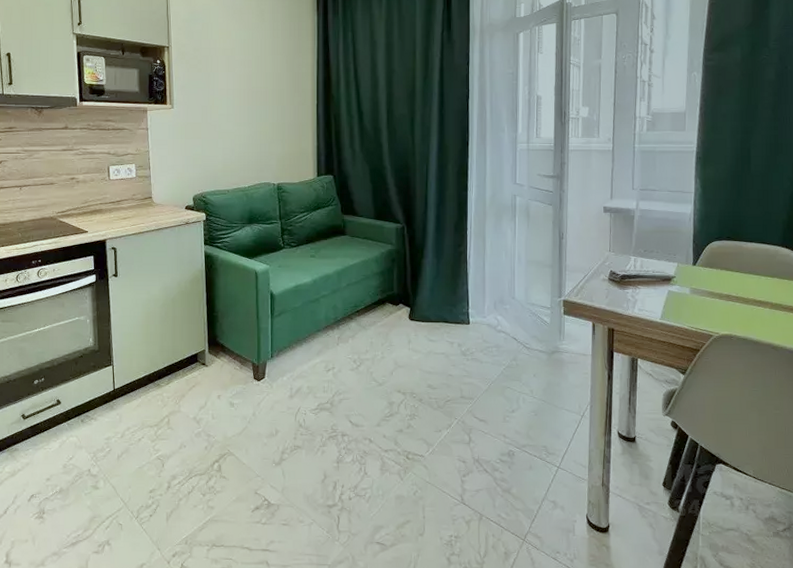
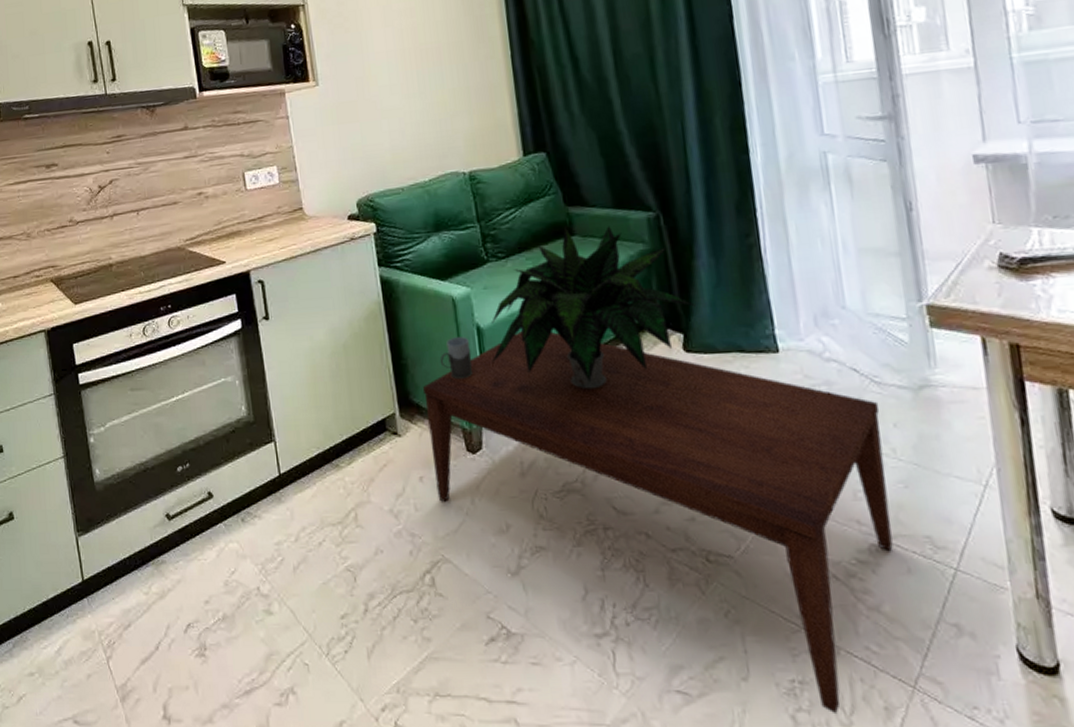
coffee table: none [228,298,527,557] -> present [423,331,893,715]
mug: none [242,299,265,329] -> present [439,337,472,380]
potted plant: none [278,228,420,341] -> present [492,225,696,389]

